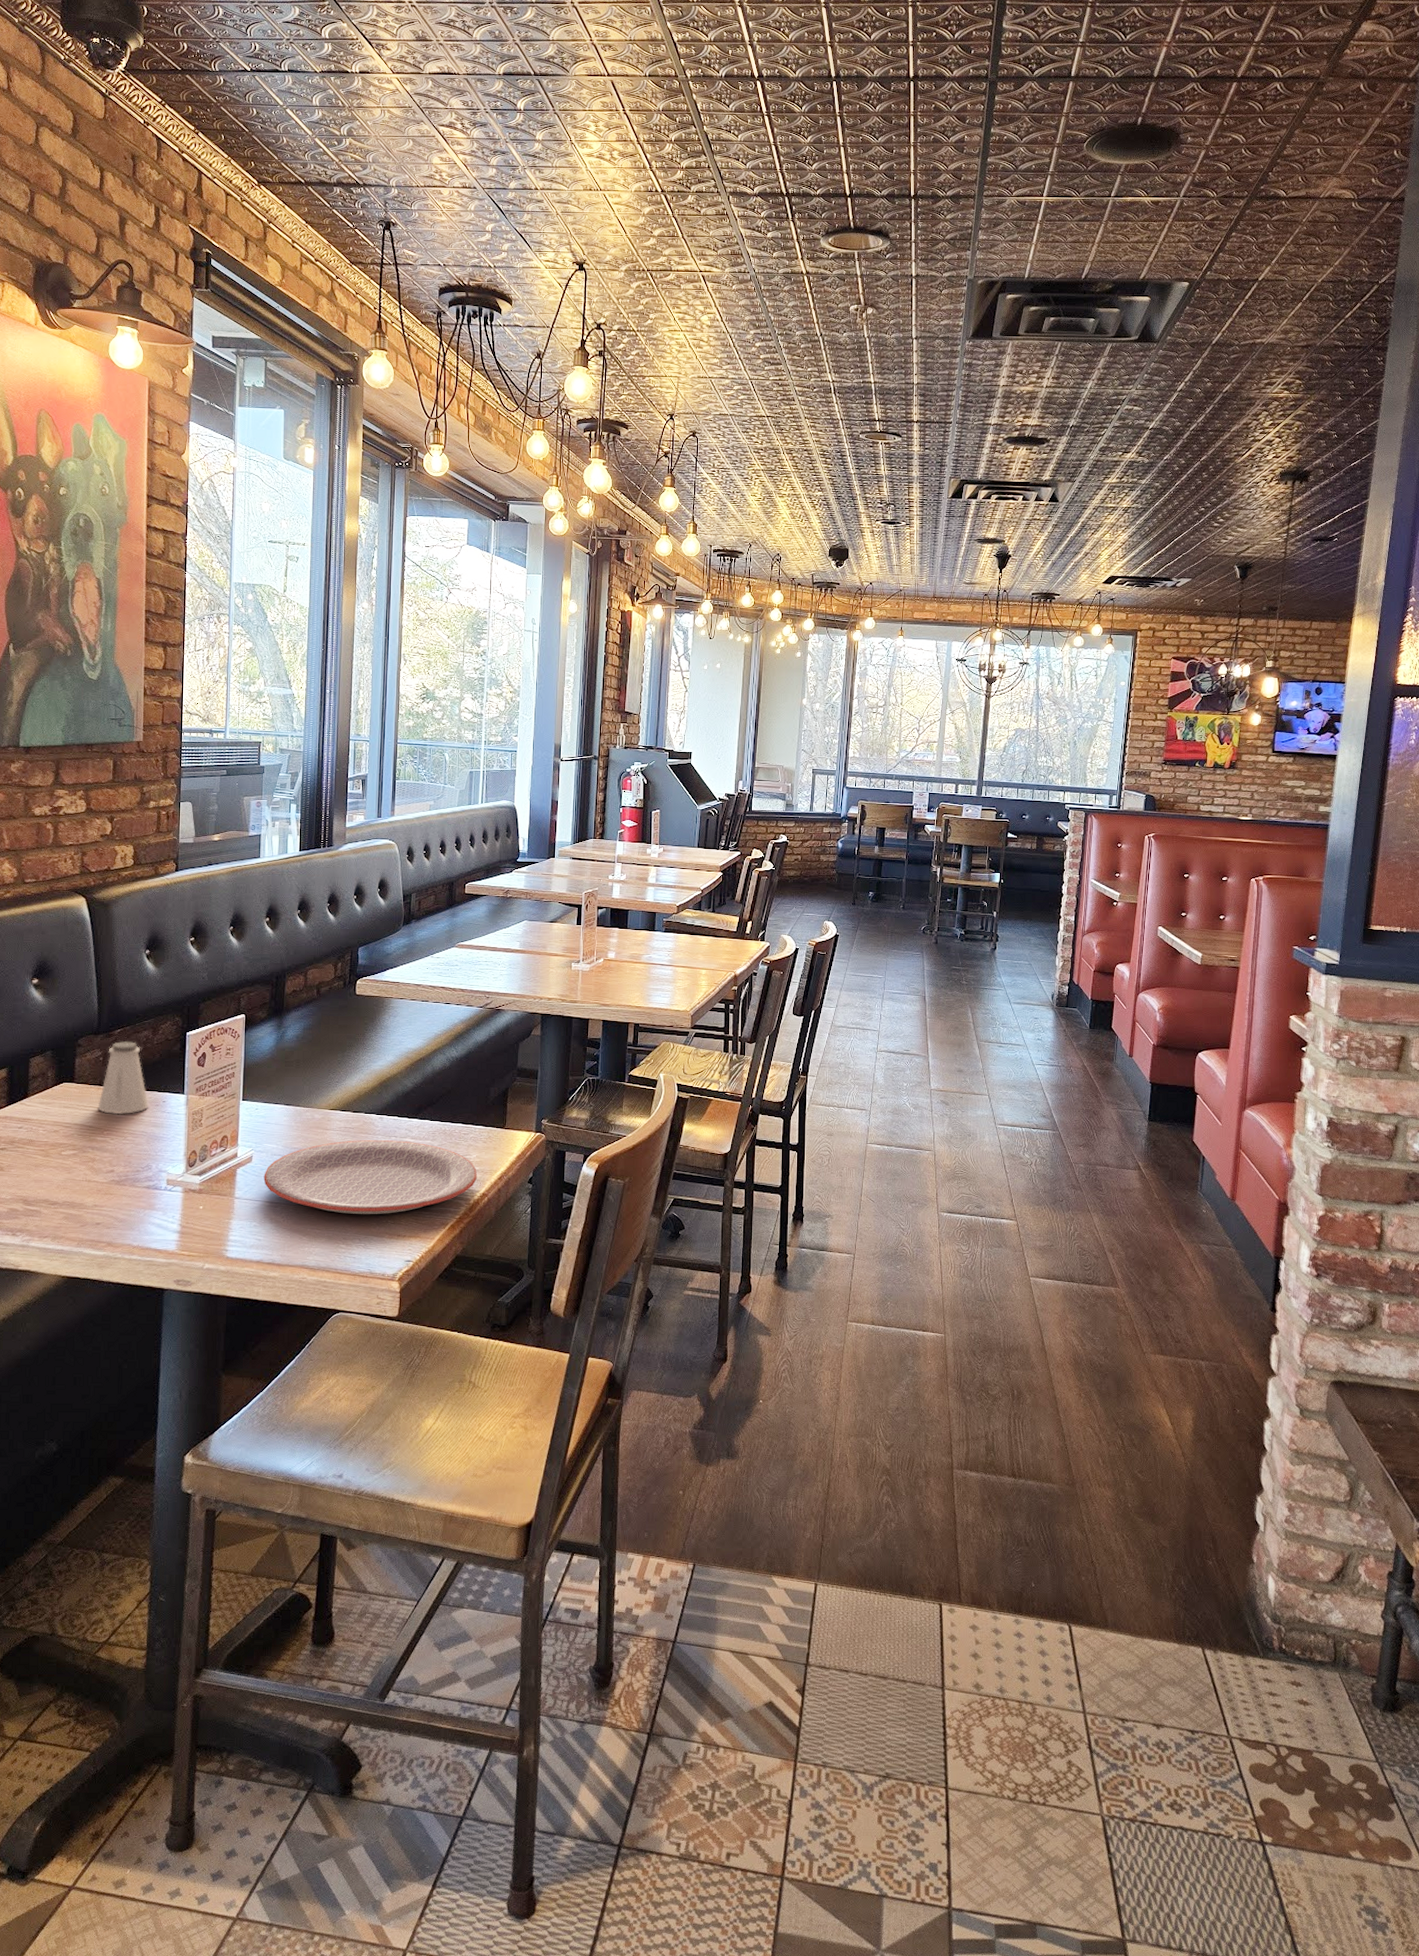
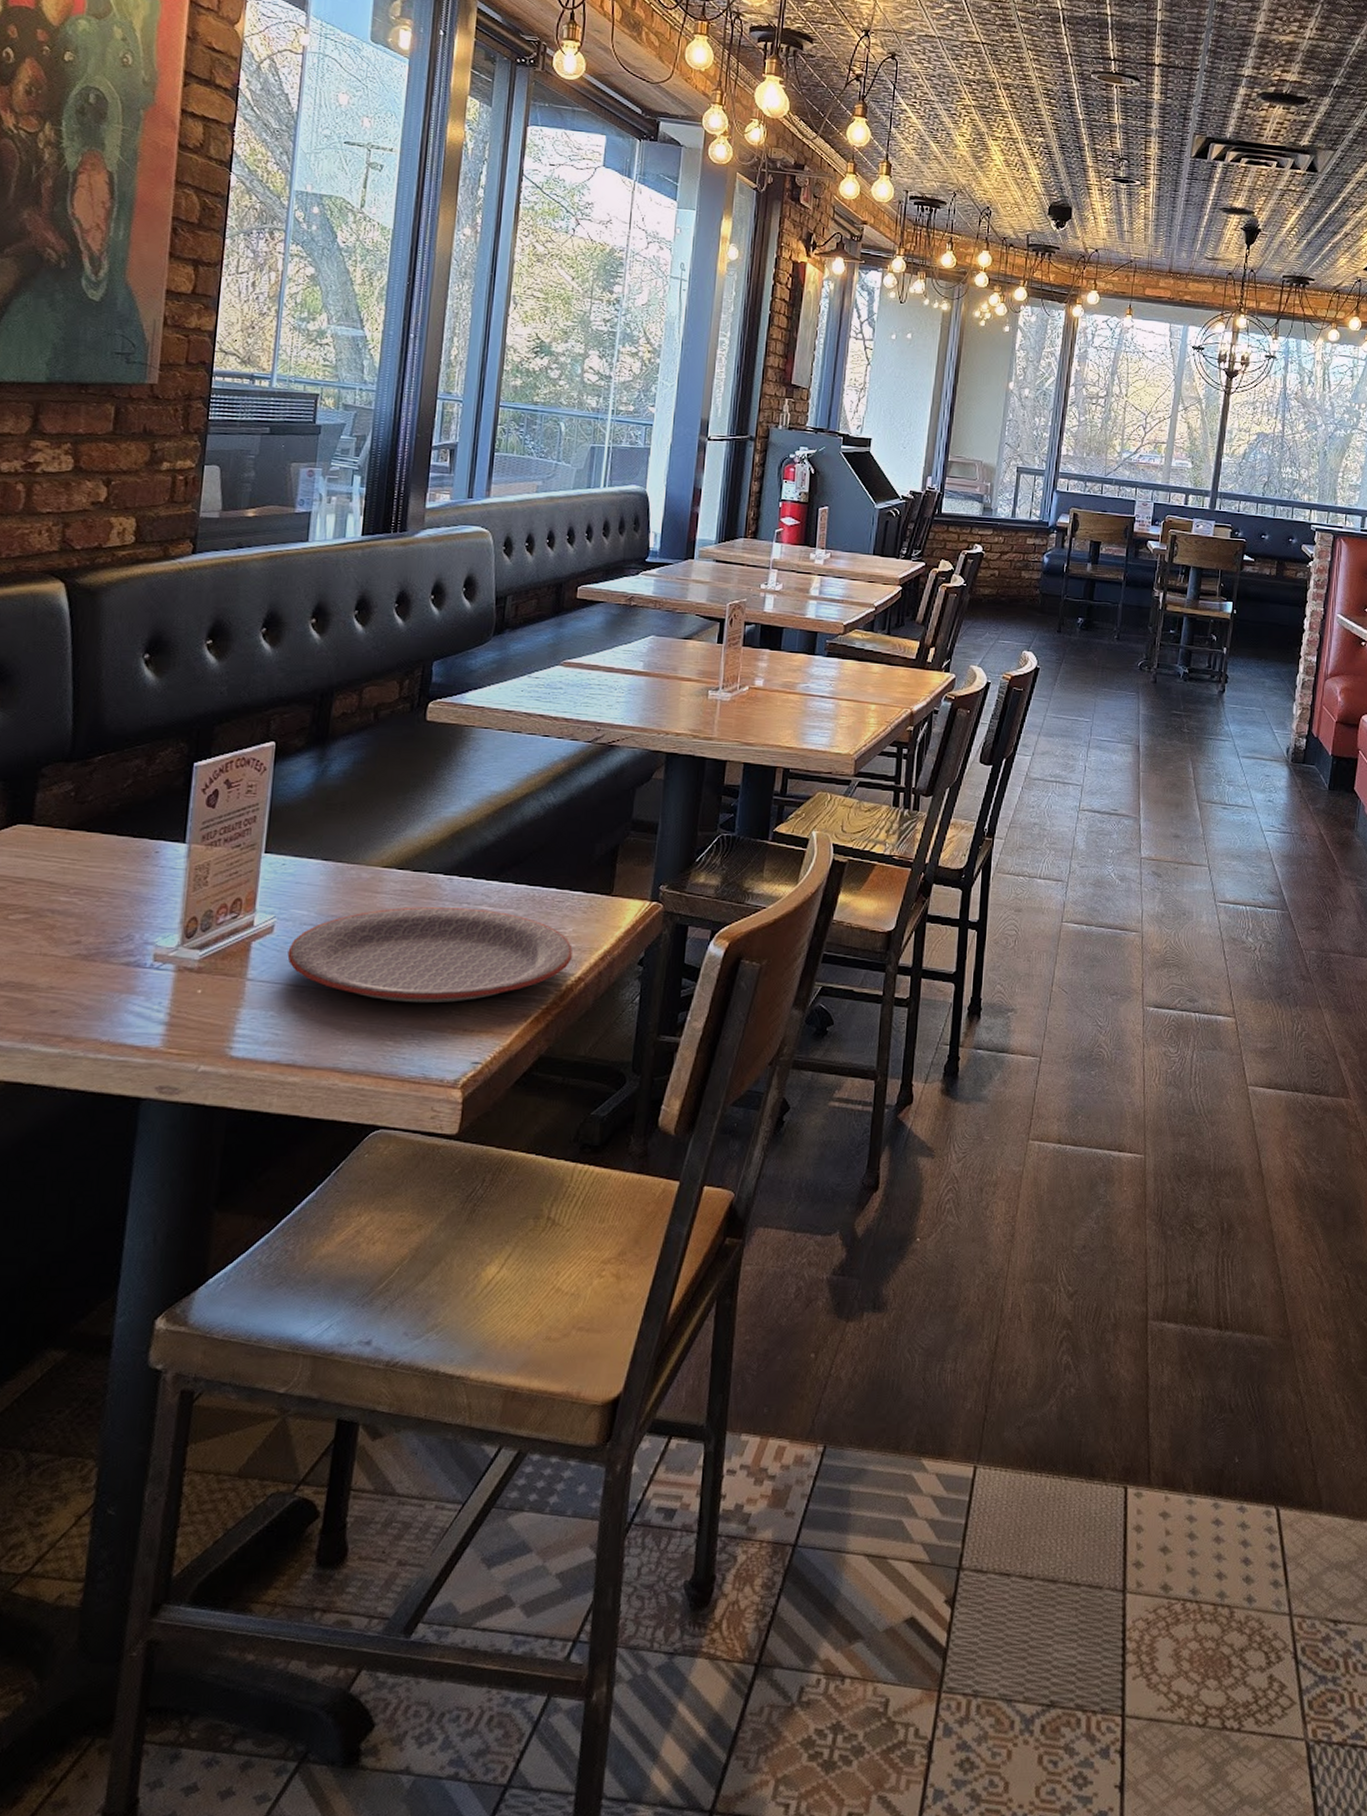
saltshaker: present [97,1041,148,1114] -> none [63,772,135,867]

